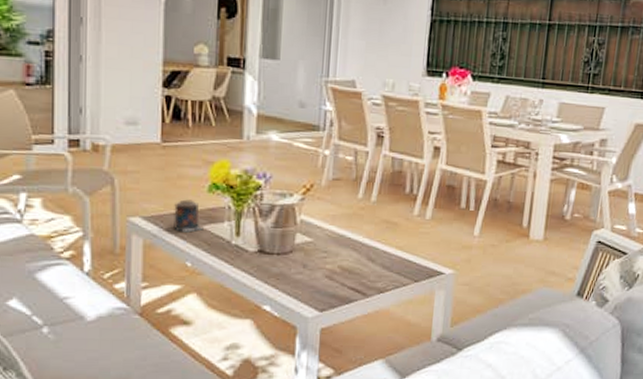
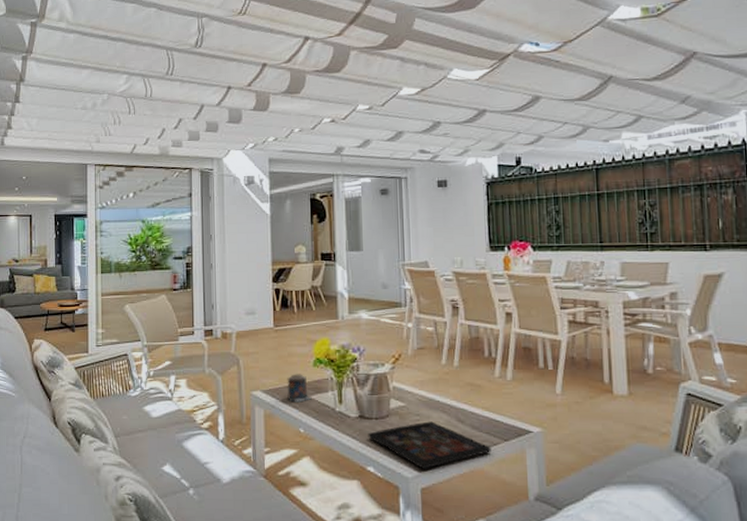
decorative tray: none [266,259,400,309] -> present [368,421,491,469]

